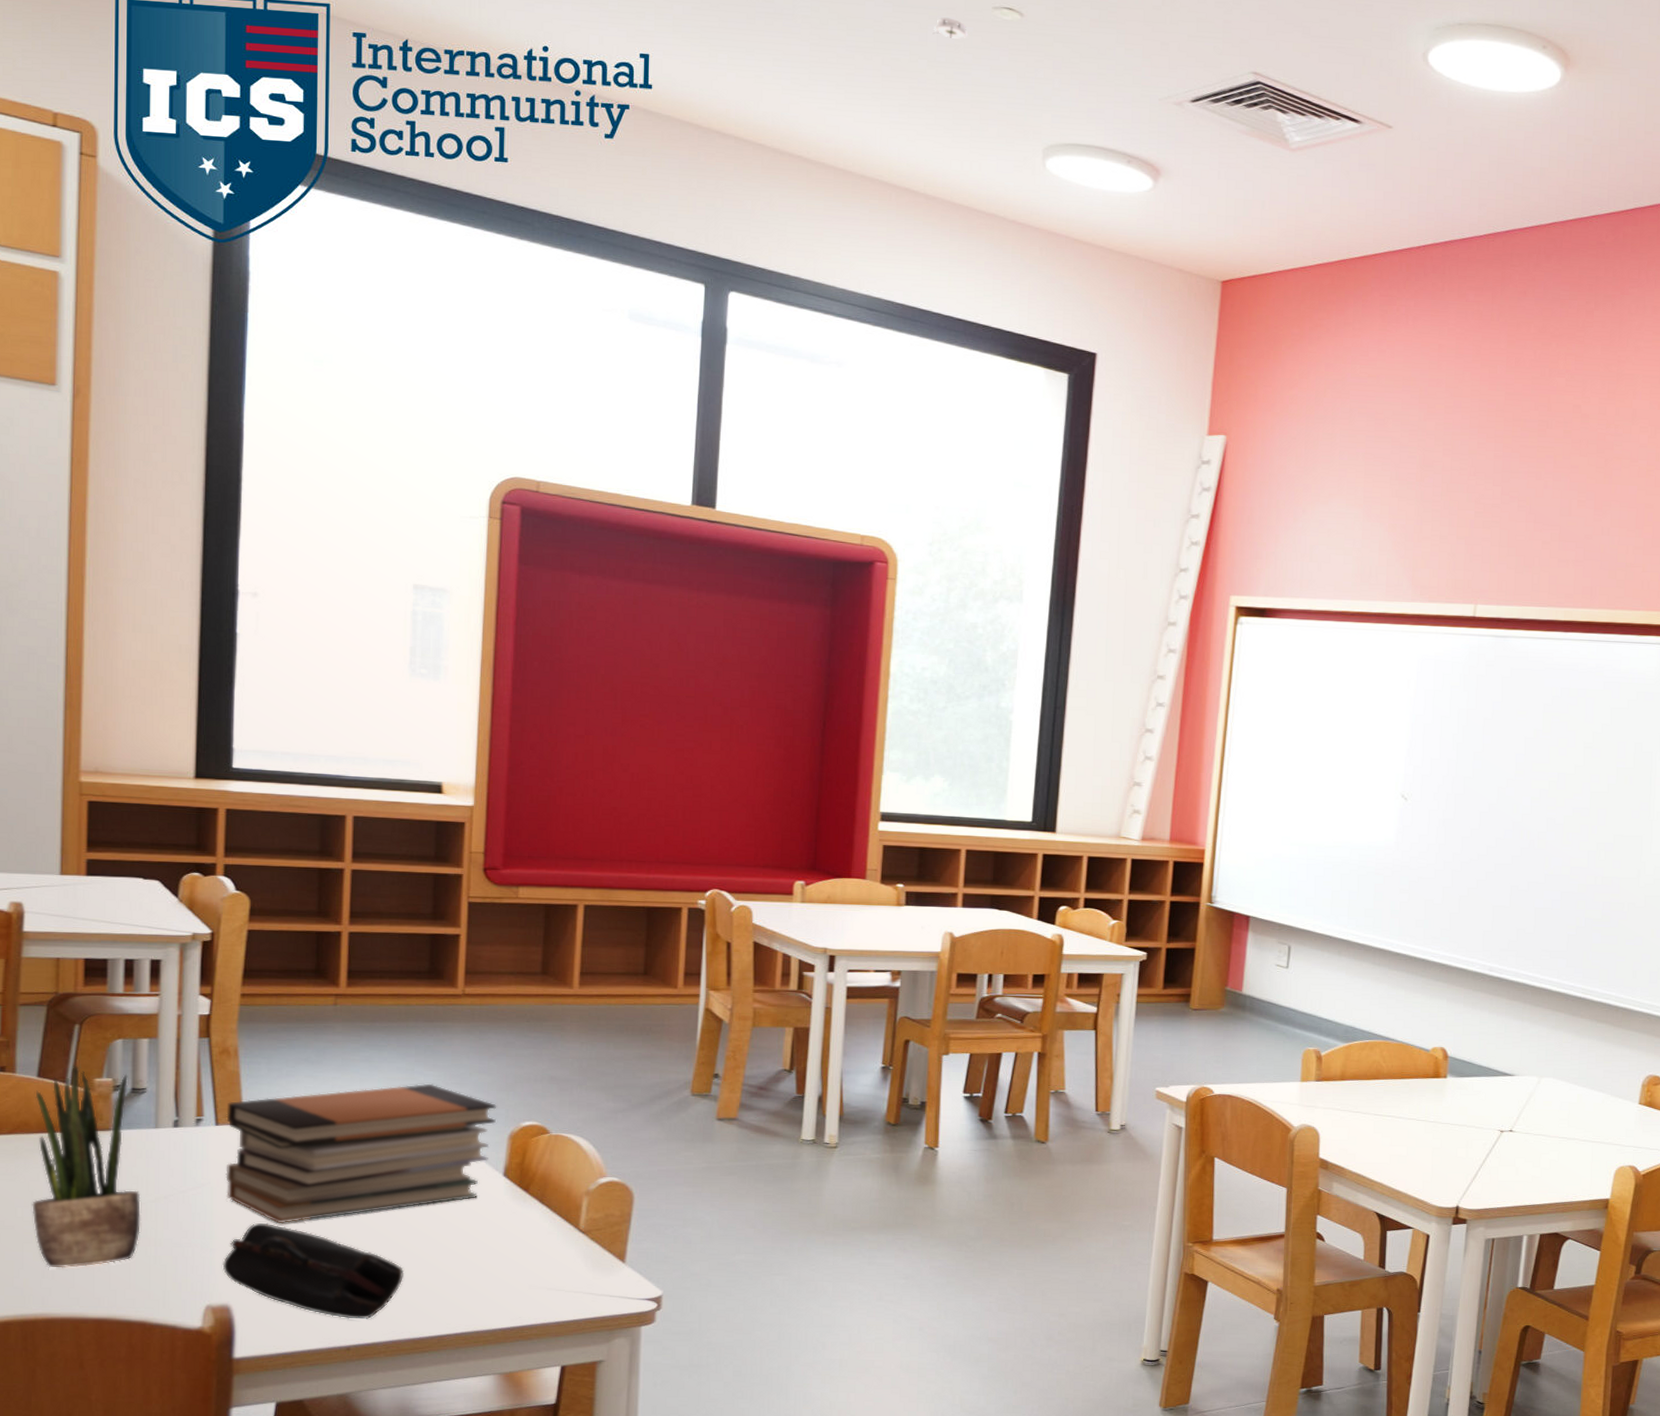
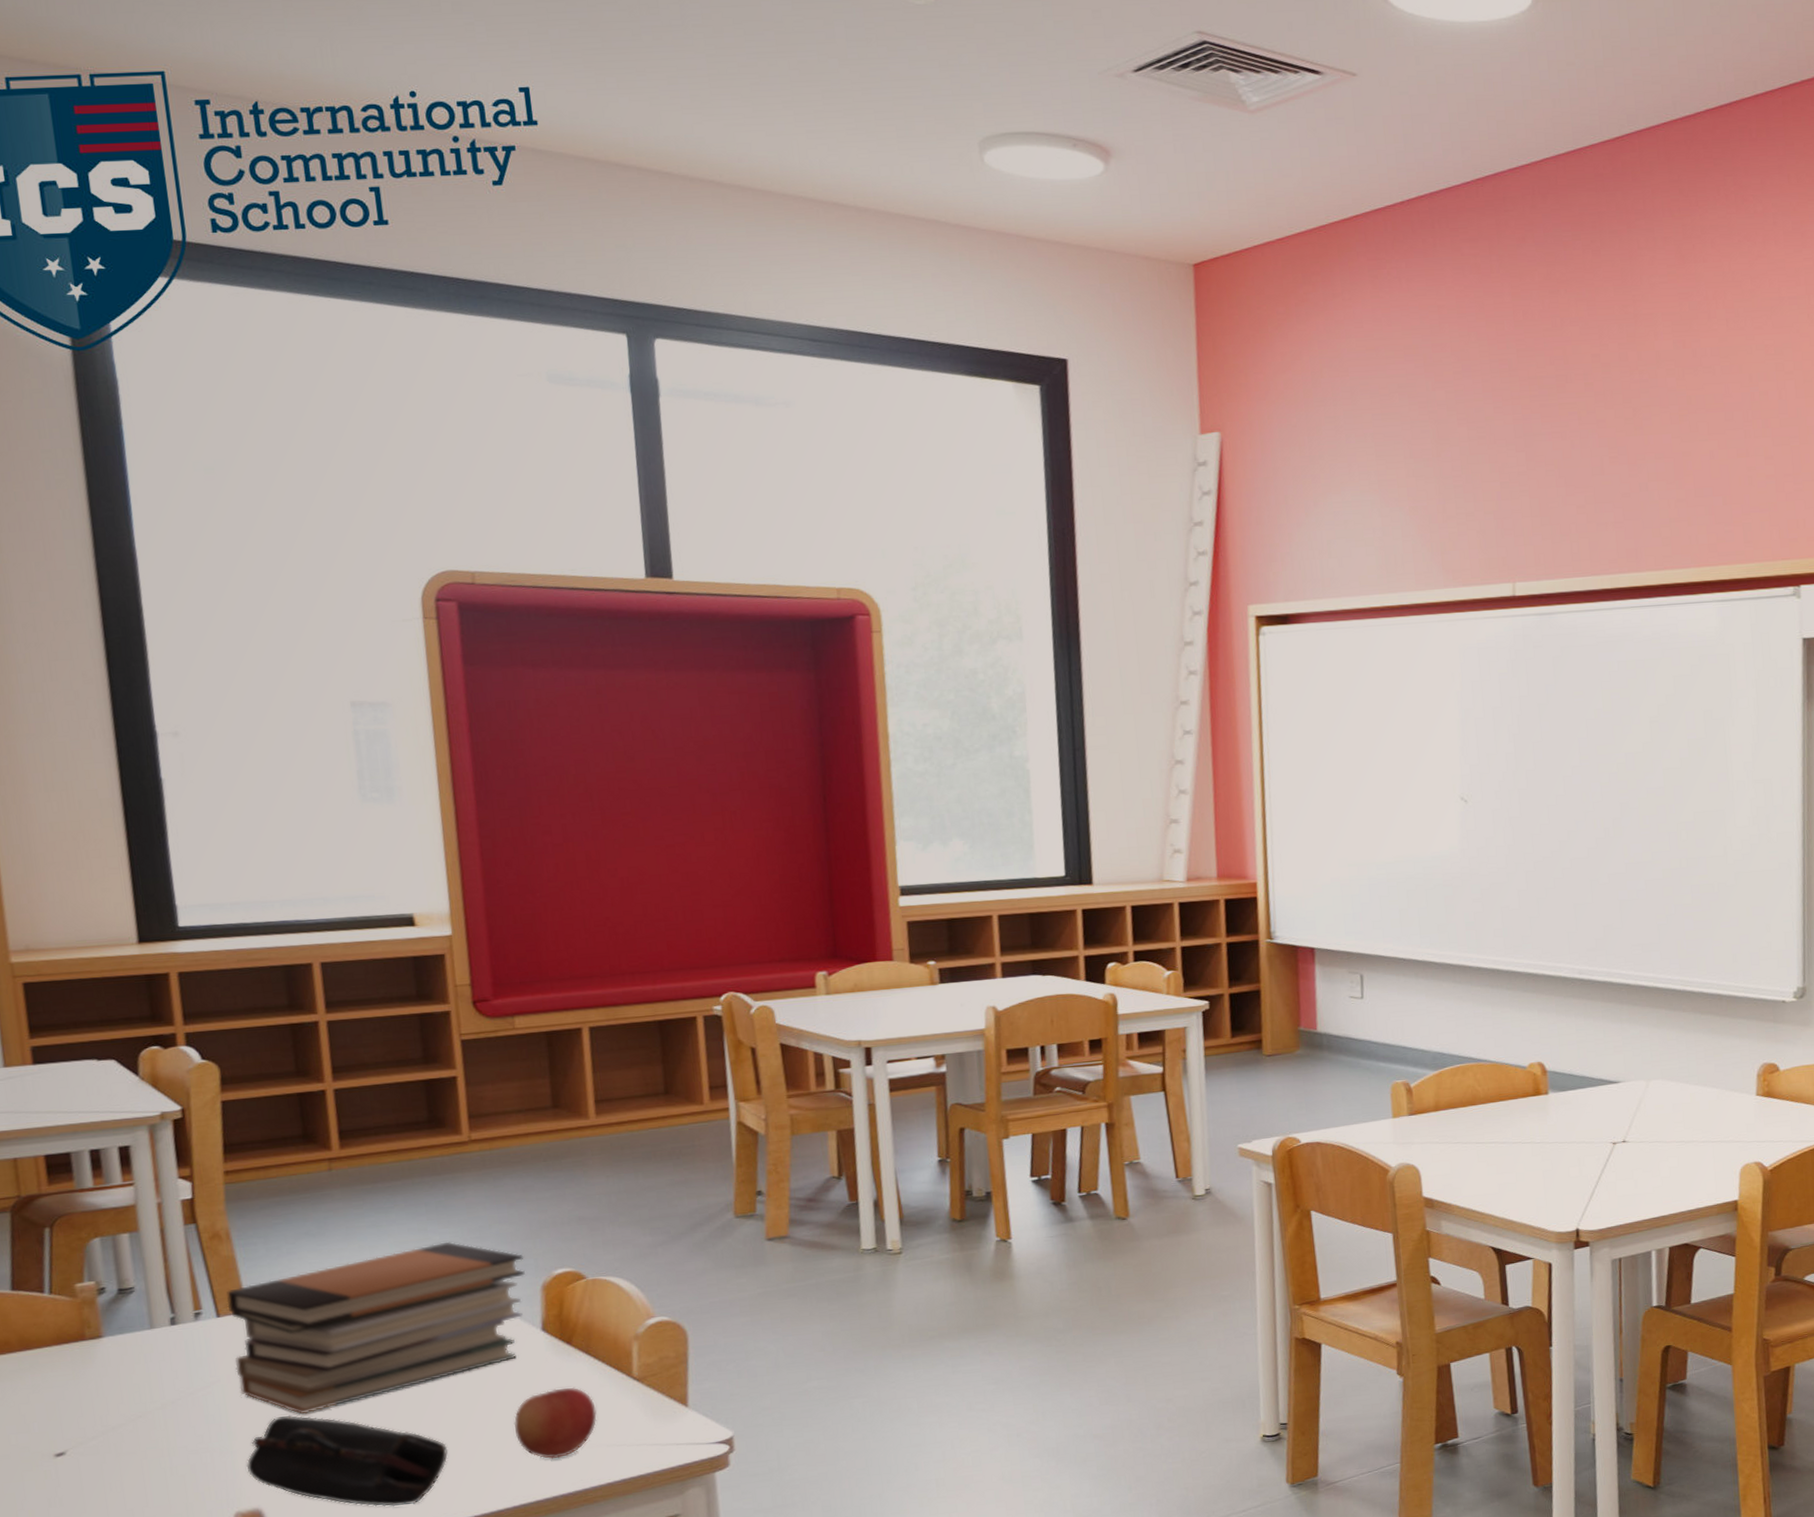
potted plant: present [32,1064,141,1268] -> none [12,1271,151,1494]
apple: none [466,1230,542,1295] -> present [513,1387,597,1459]
smoke detector: present [932,17,968,39] -> none [839,9,880,32]

